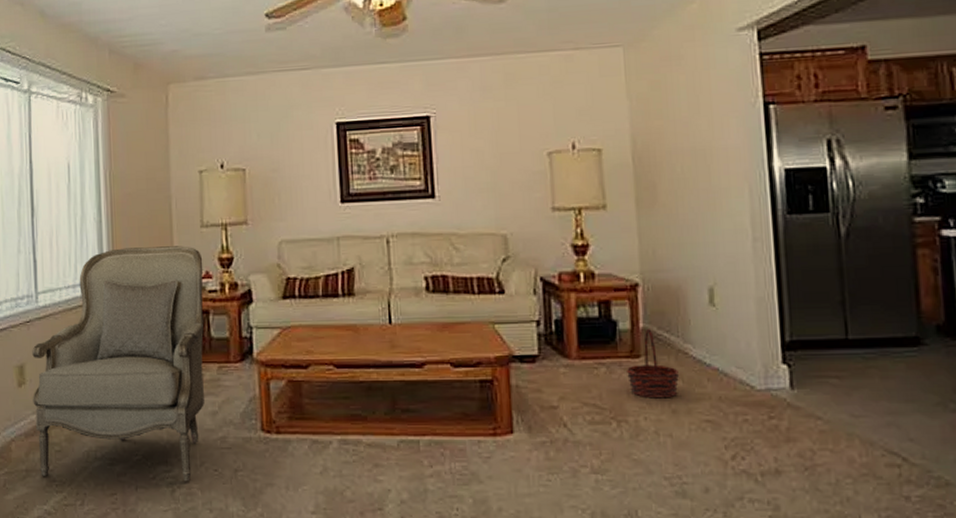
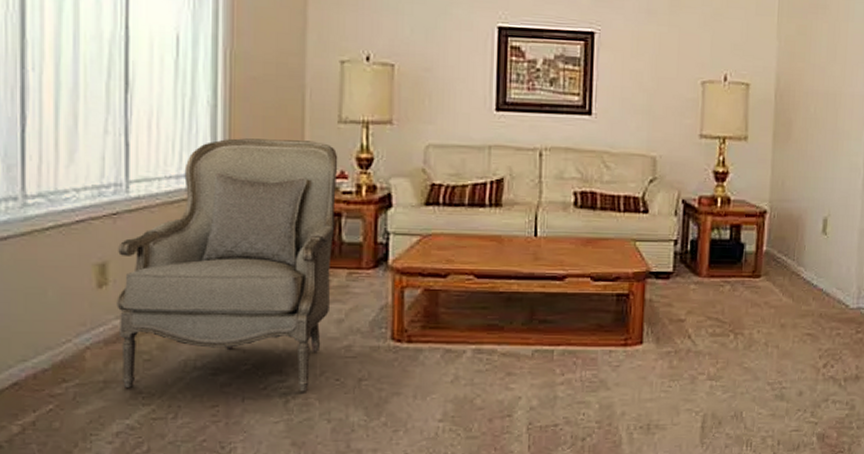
basket: present [625,329,680,399] -> none [747,252,791,314]

